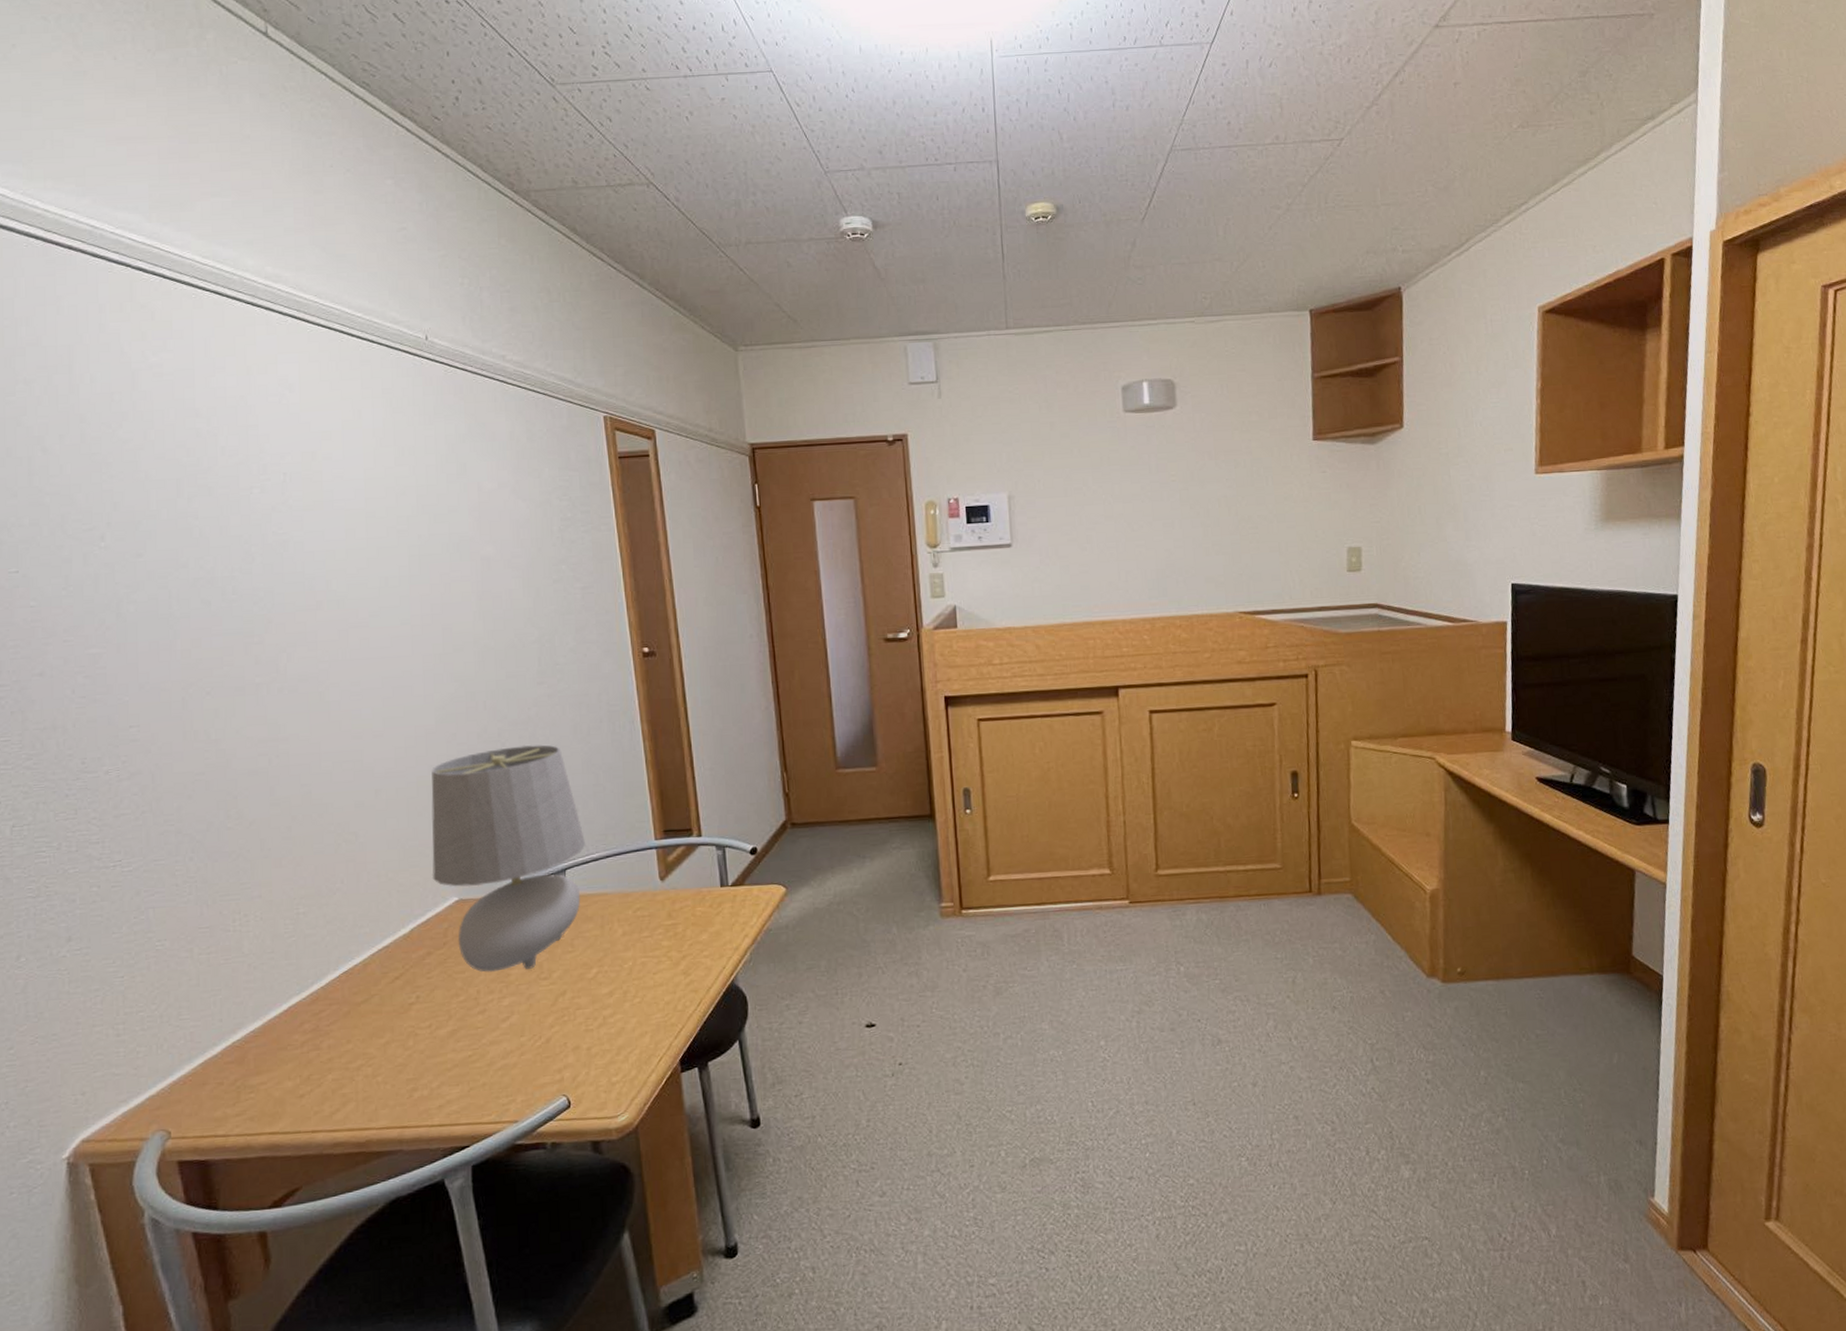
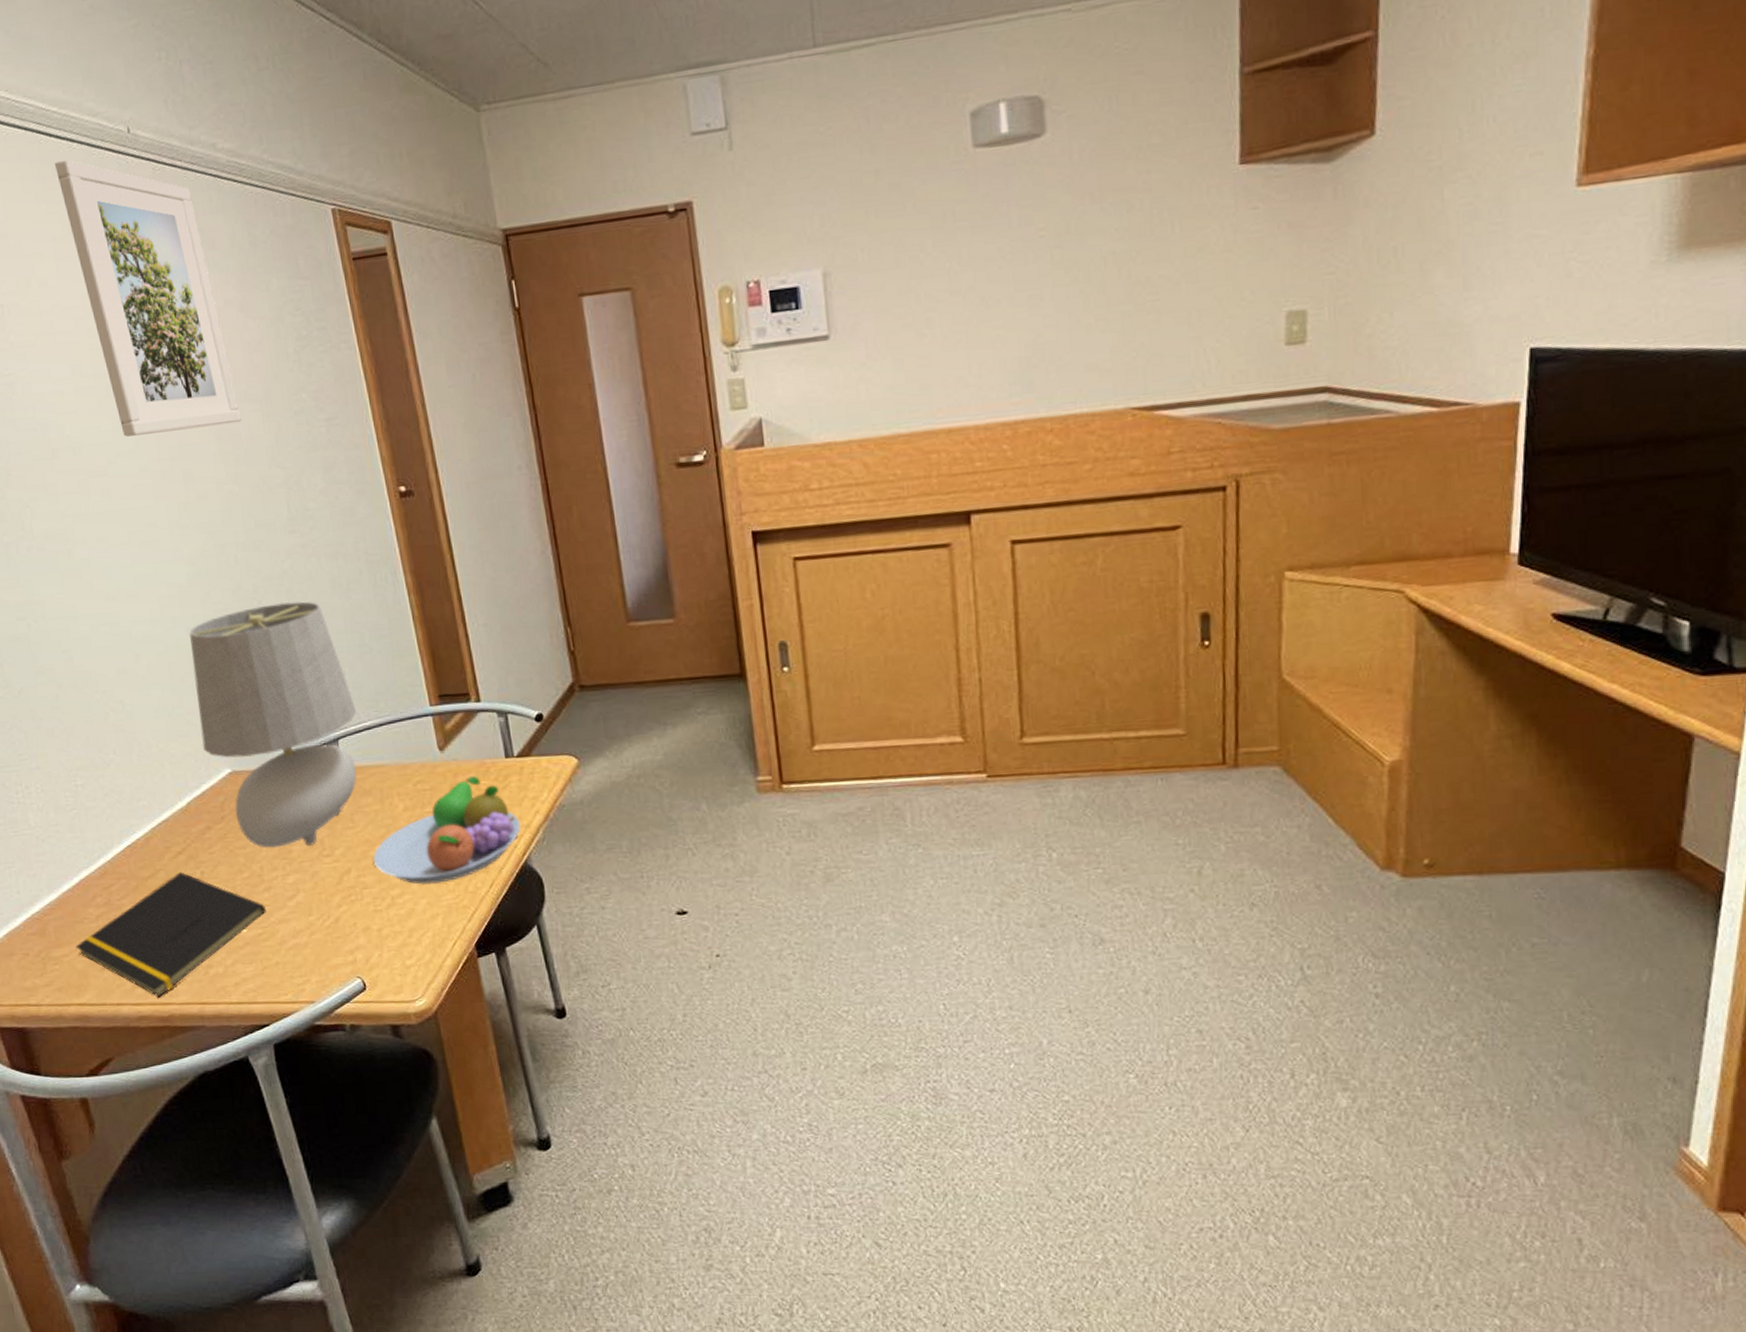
notepad: none [275,996,478,1123] -> present [75,872,266,998]
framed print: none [353,356,503,594] -> present [55,159,241,437]
fruit bowl: none [588,903,730,1004] -> present [372,776,521,884]

